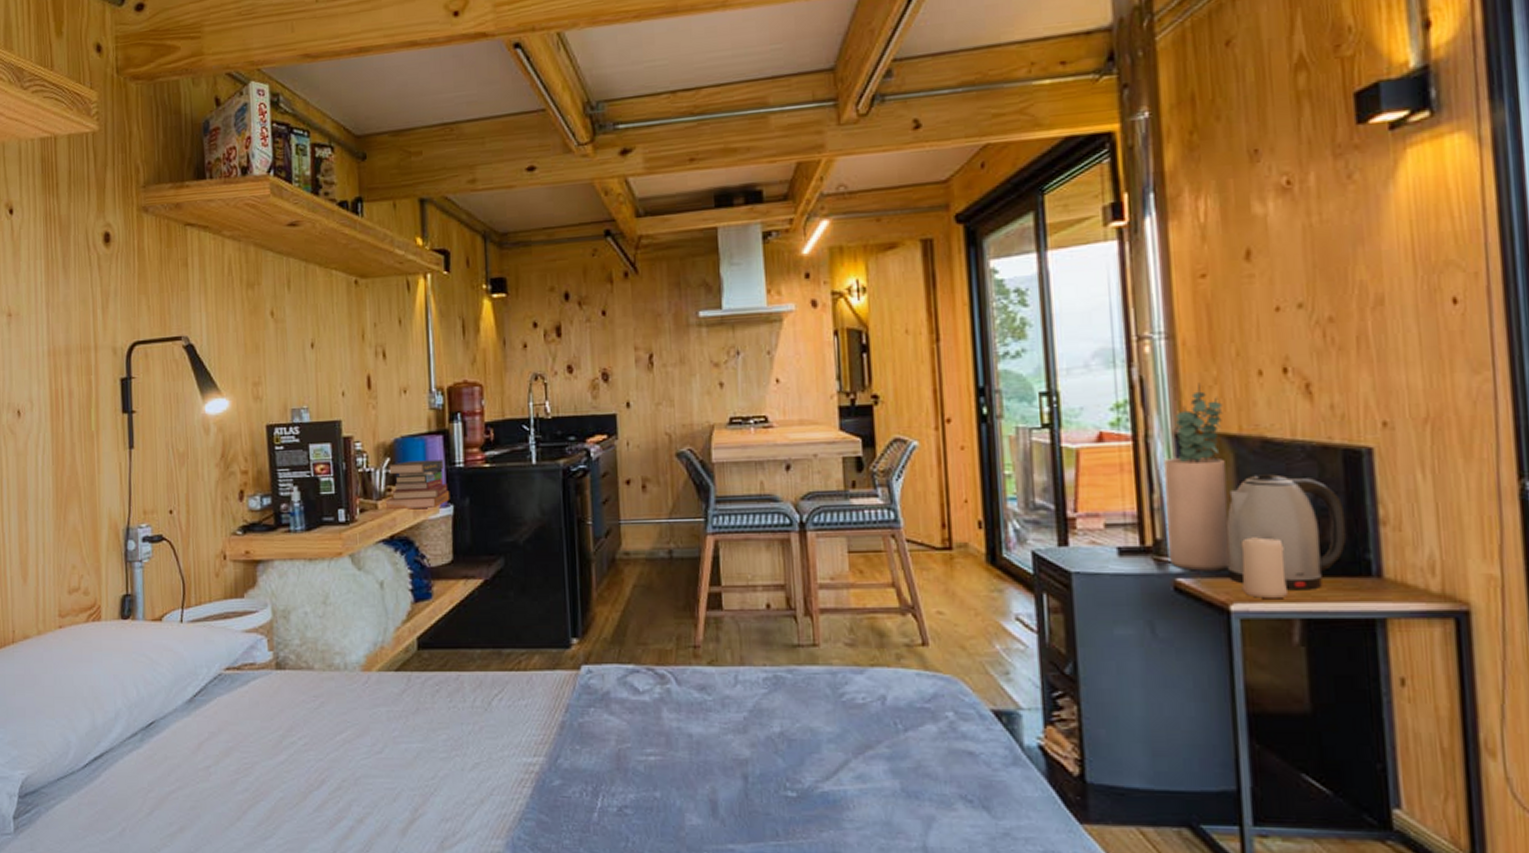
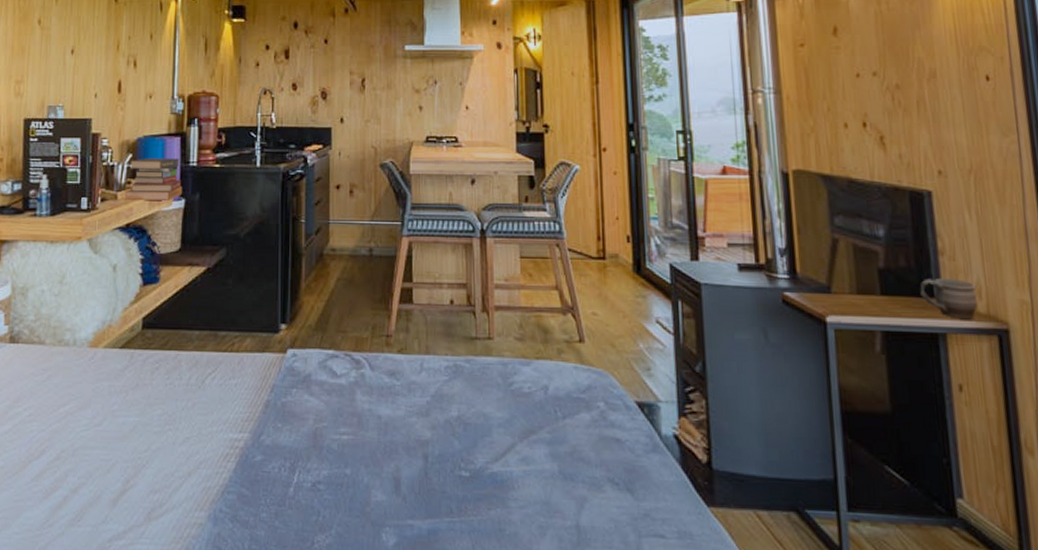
vase: present [1163,382,1230,571] -> none [773,130,826,288]
kettle: present [1226,474,1347,591] -> none [822,208,914,307]
candle: present [1240,537,1288,600] -> none [833,260,870,314]
mug: none [1353,553,1430,601] -> present [920,278,979,320]

